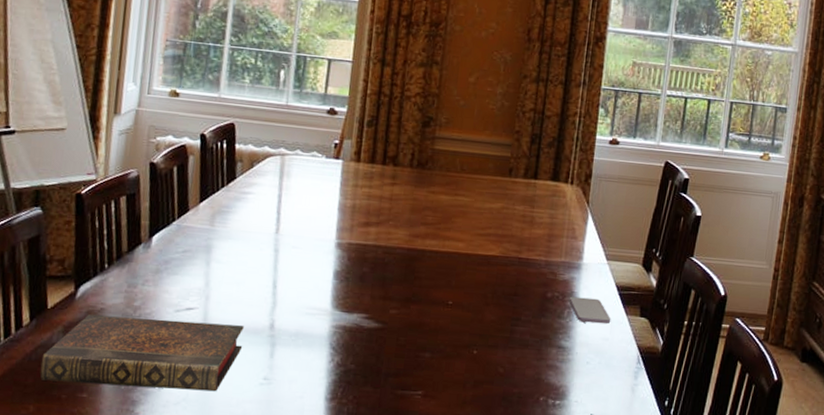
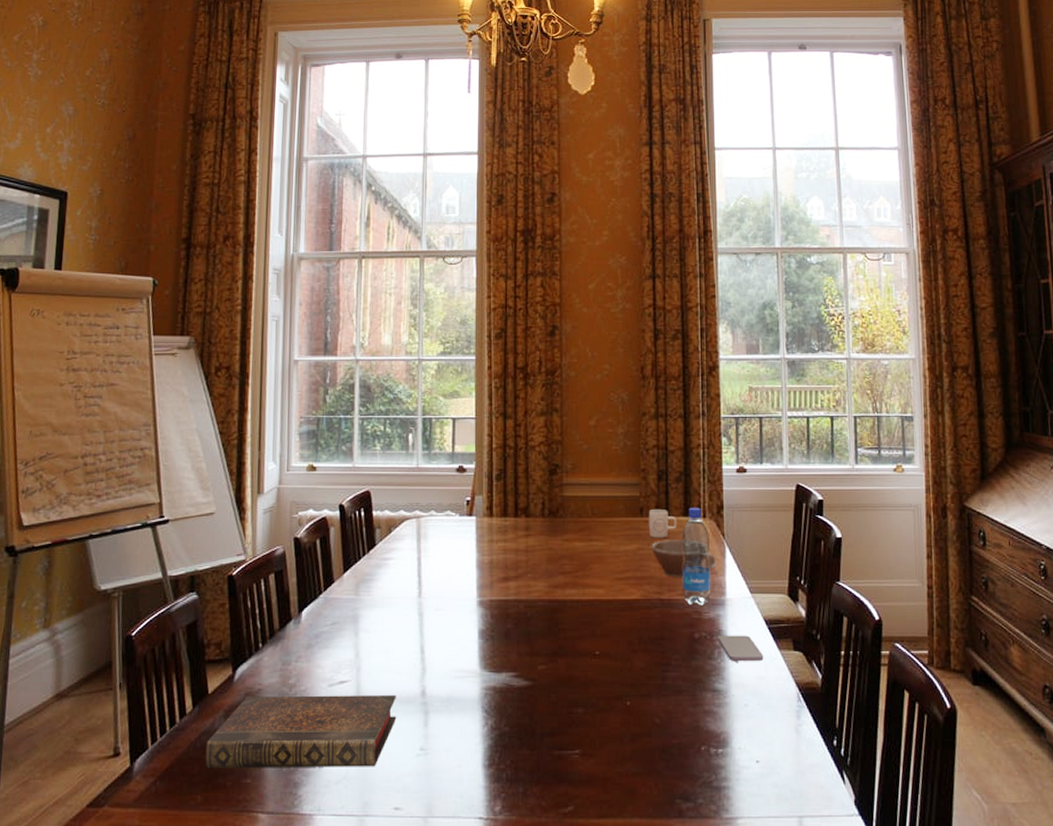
cup: none [514,201,578,239] -> present [650,540,716,578]
mug: none [515,170,545,200] -> present [648,508,677,538]
bottle: none [541,173,574,267] -> present [681,507,711,606]

